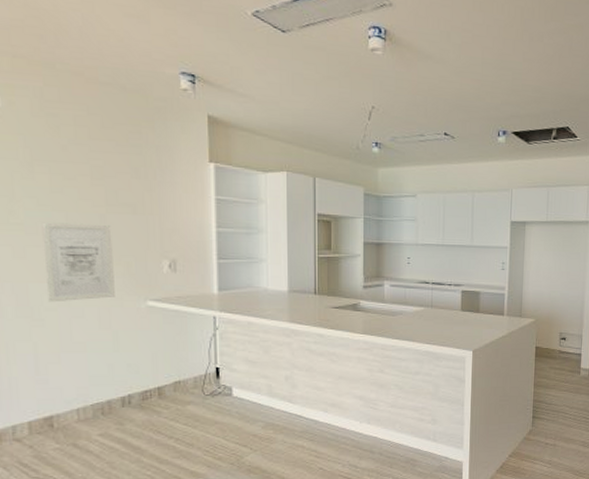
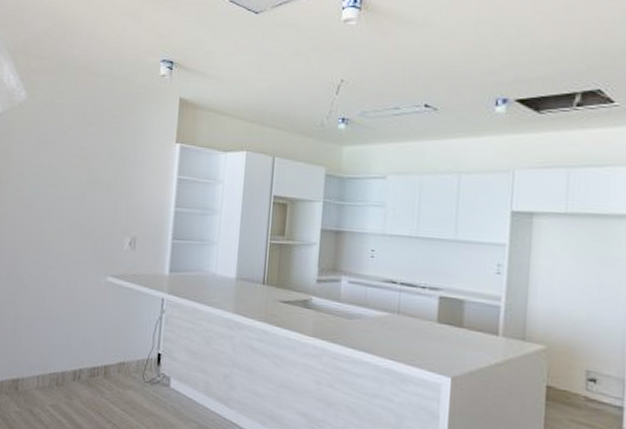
wall art: present [42,222,115,303] -> none [32,197,88,271]

